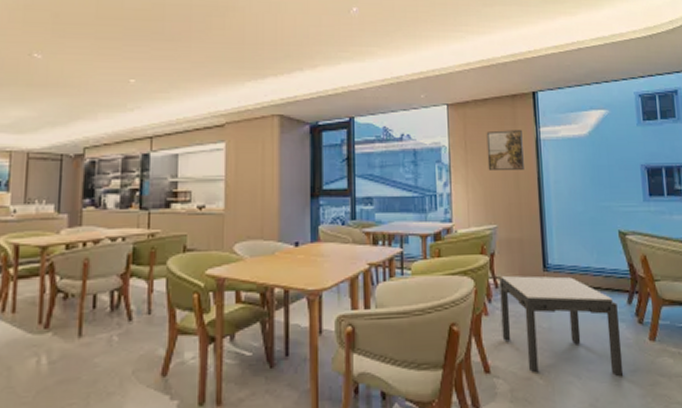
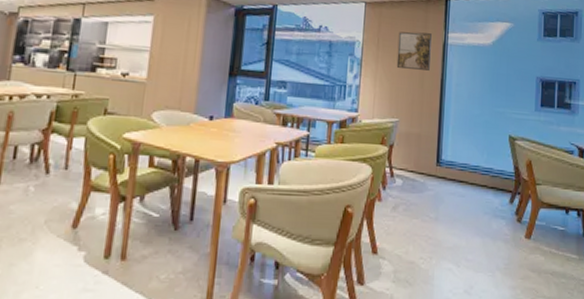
side table: present [499,276,624,377] -> none [392,167,500,269]

